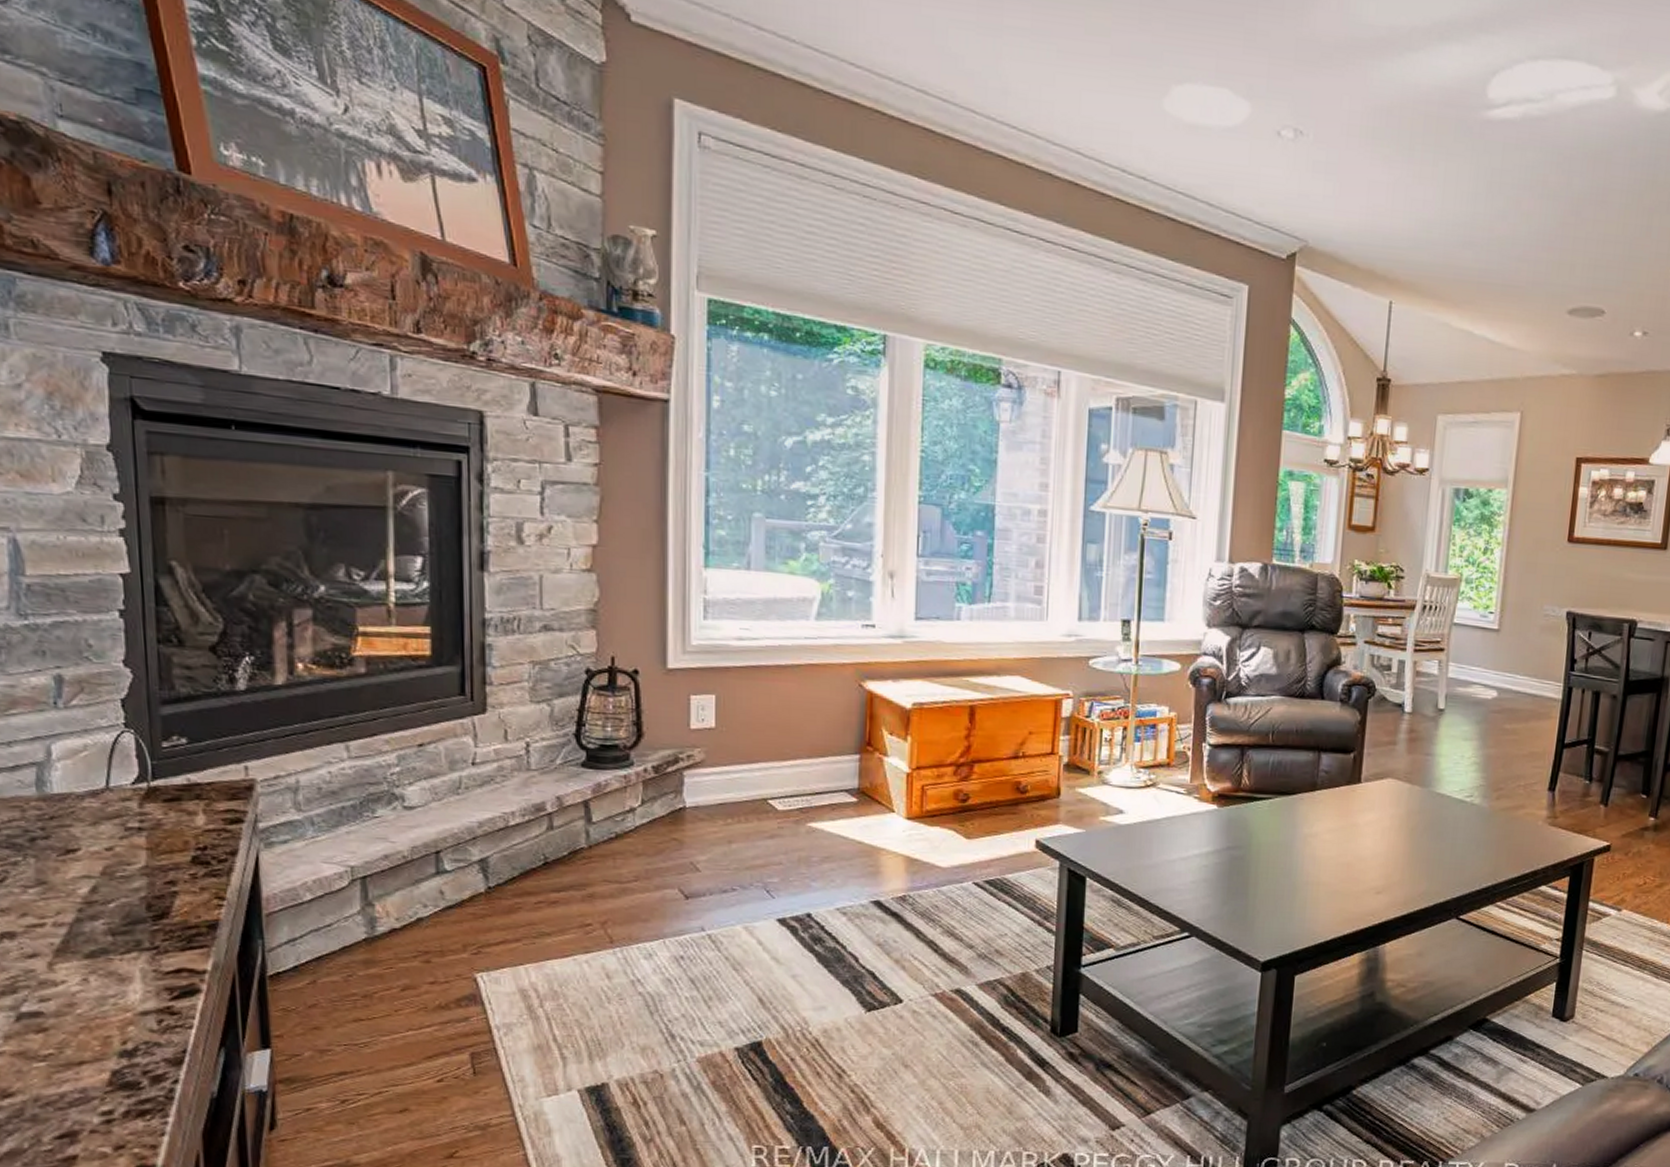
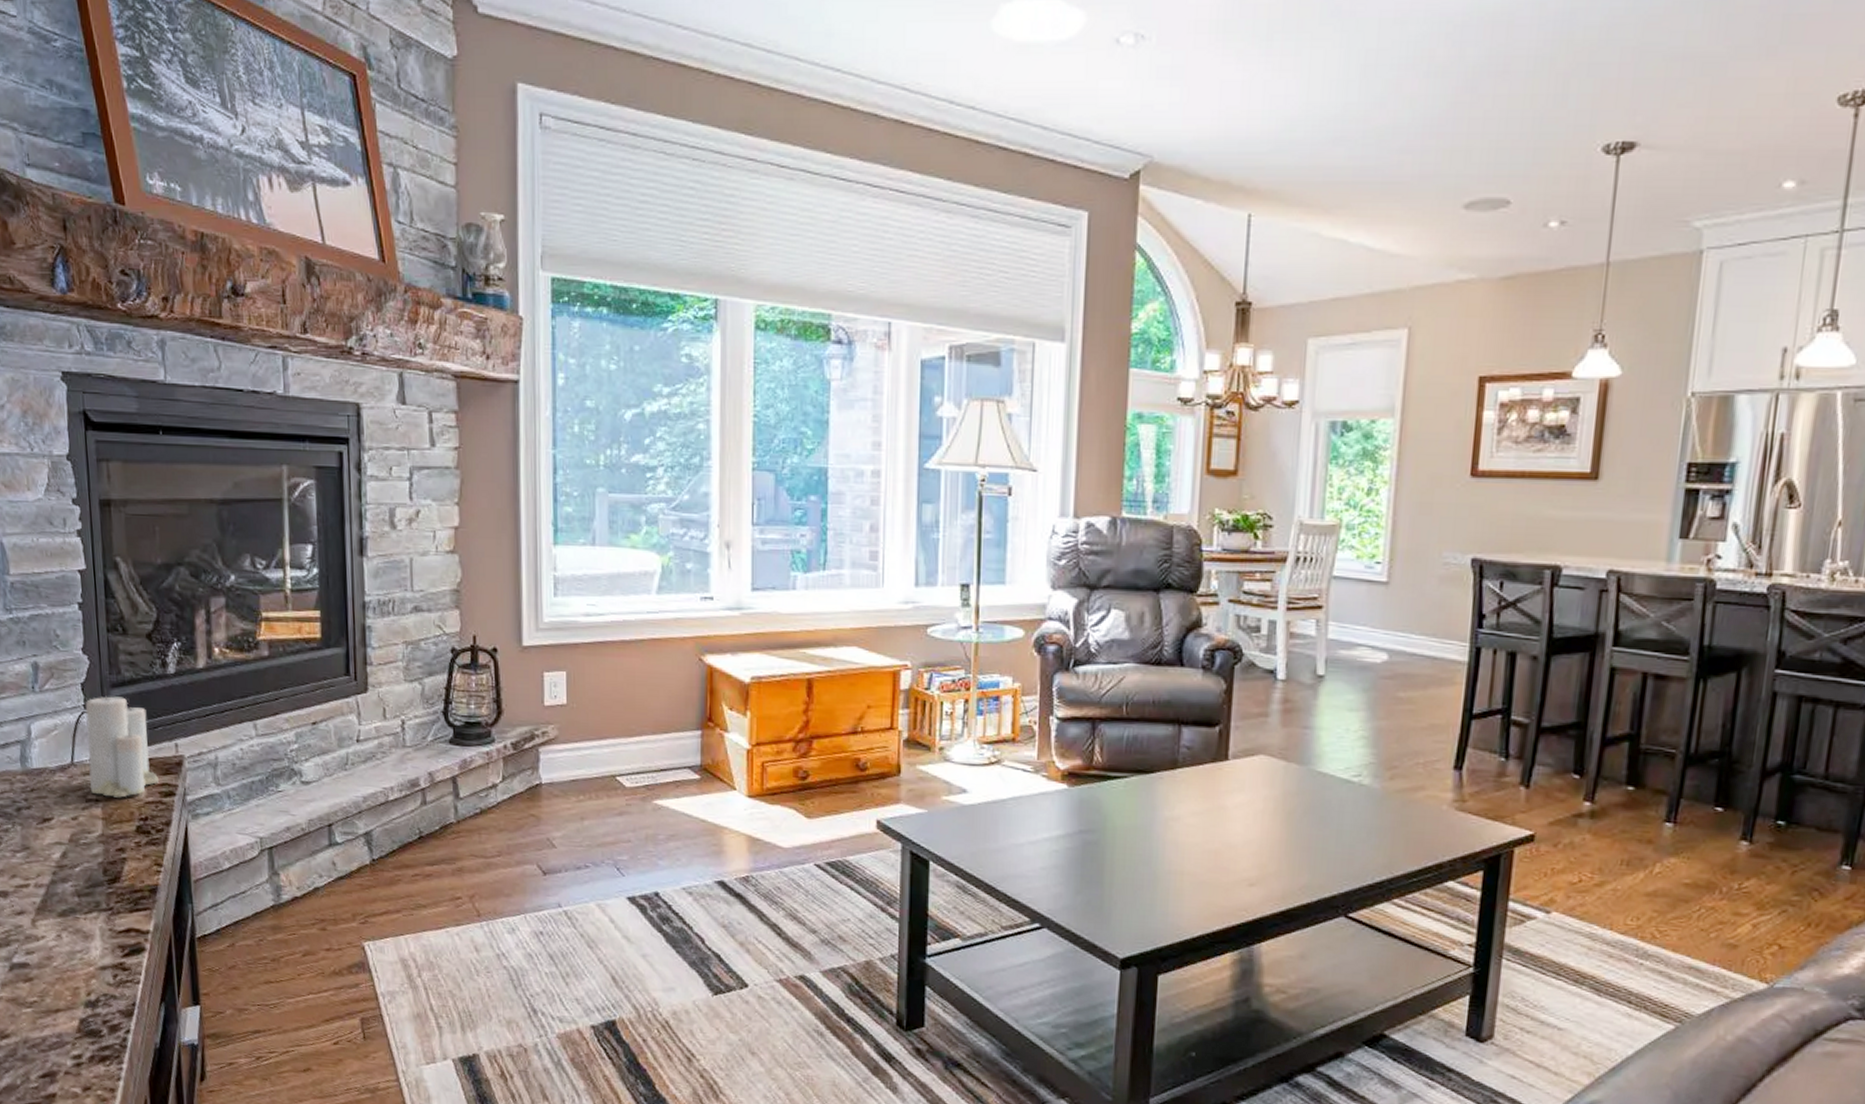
candle: none [126,705,222,826] -> present [85,689,159,798]

